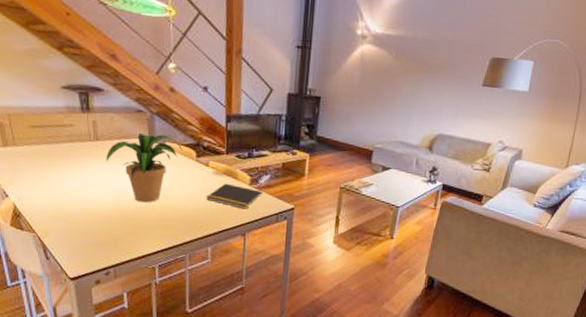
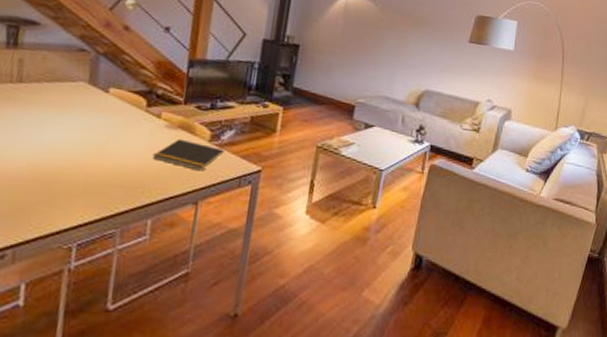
potted plant: present [106,134,182,203] -> none [27,76,130,162]

